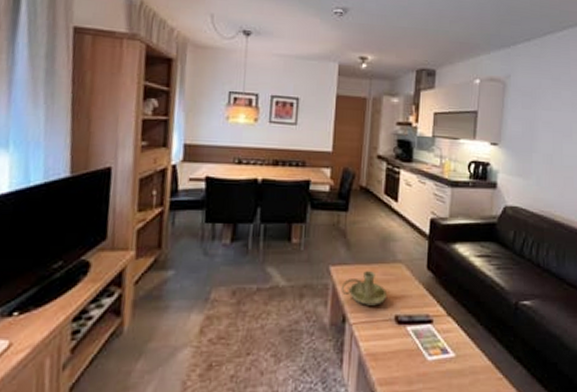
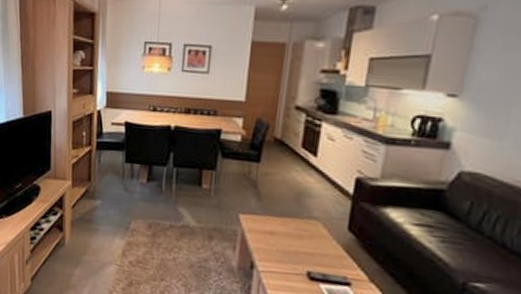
candle holder: present [341,271,388,306] -> none [250,223,300,258]

